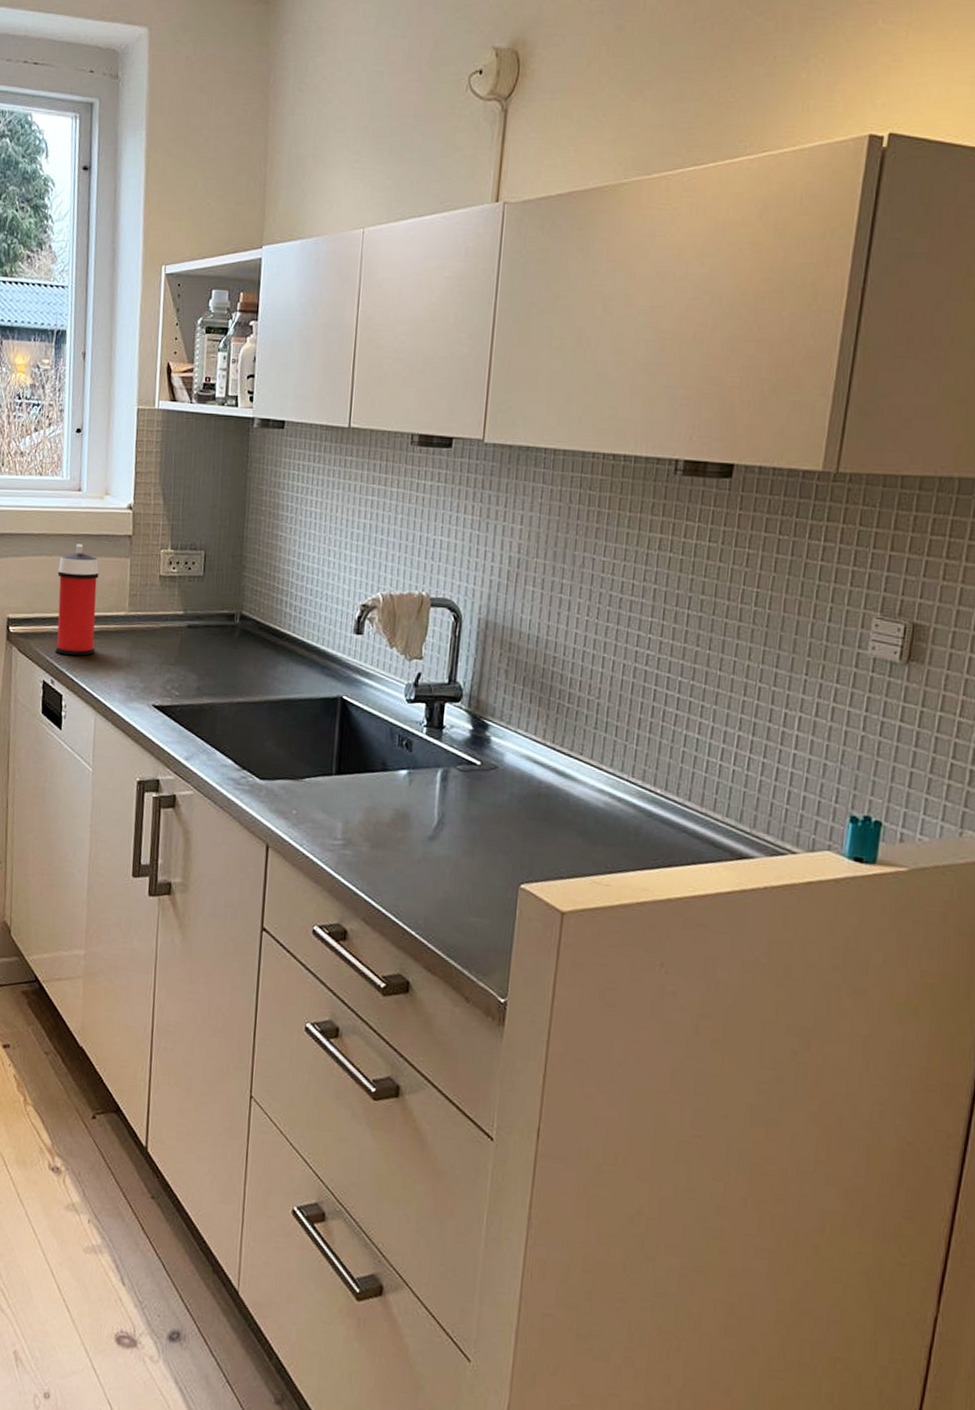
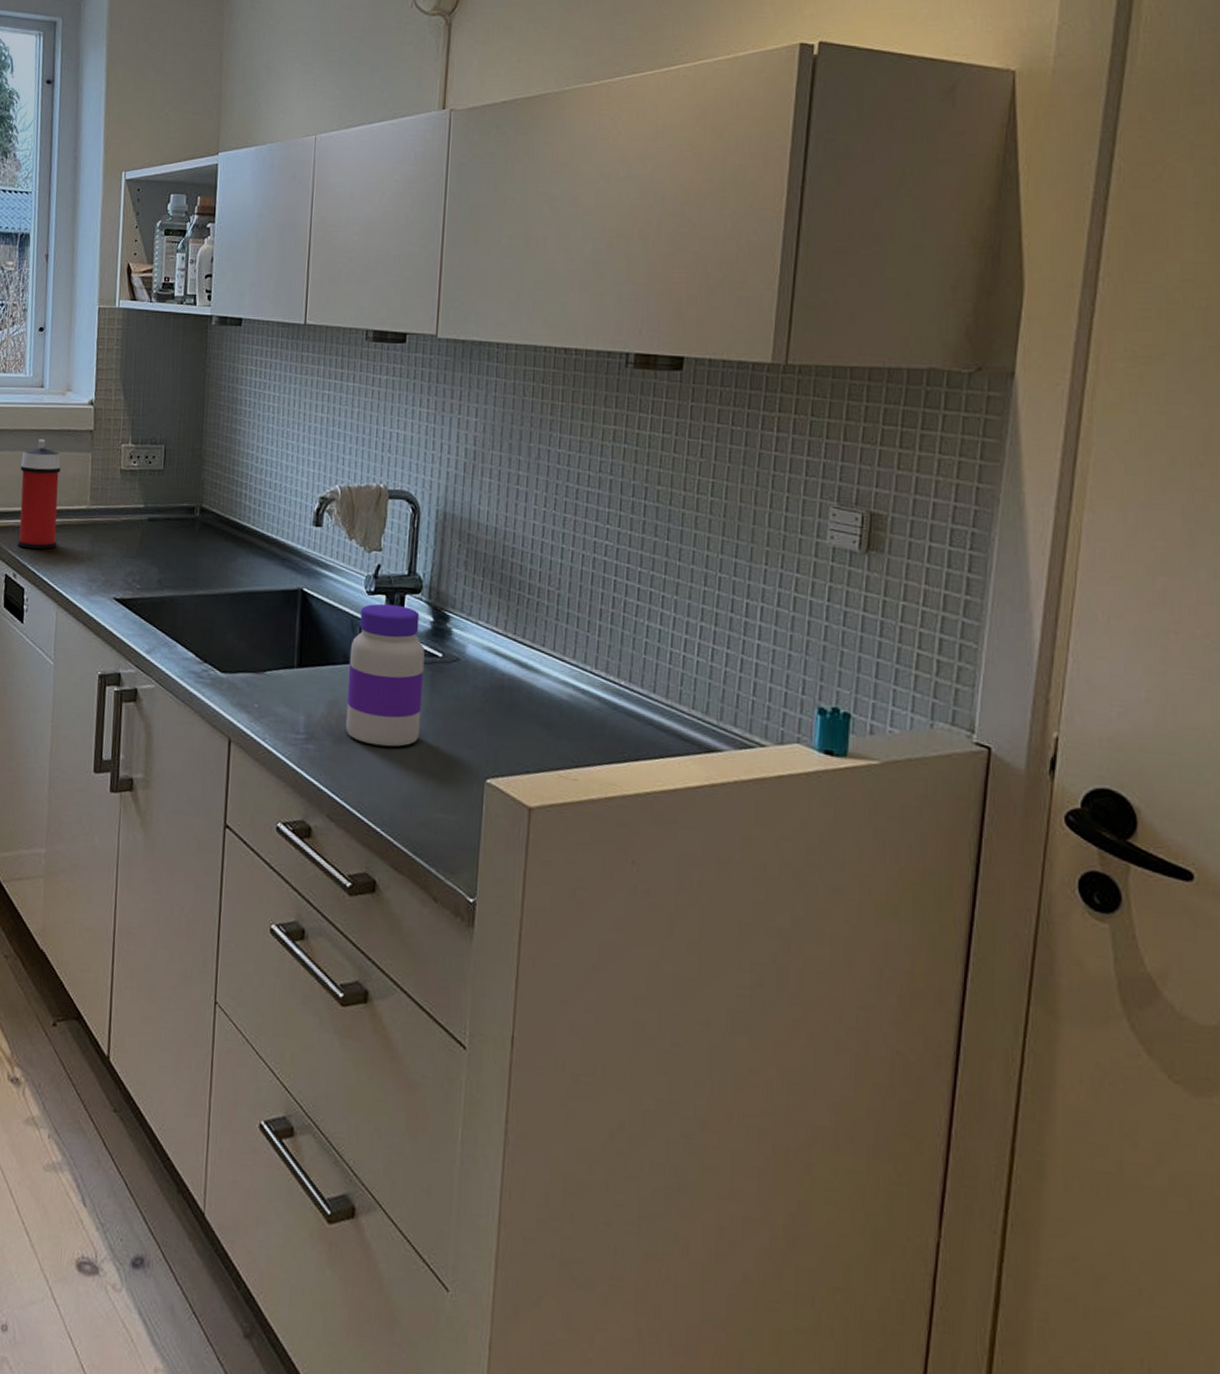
jar: none [382,711,463,853] -> present [345,603,425,747]

